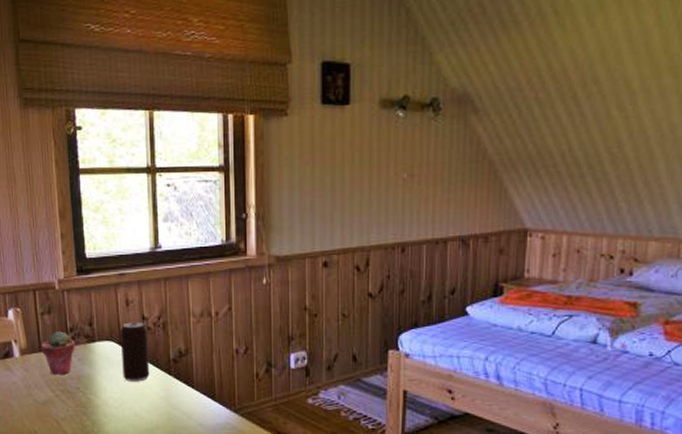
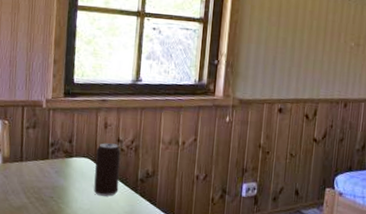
potted succulent: present [41,331,75,376] -> none [22,145,54,185]

